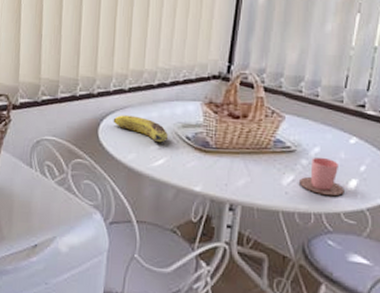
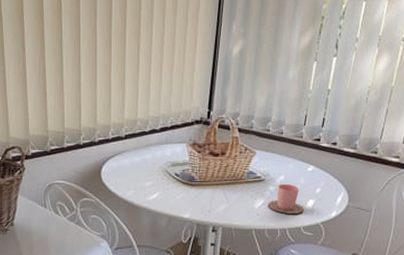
fruit: present [113,115,168,143] -> none [113,159,159,180]

